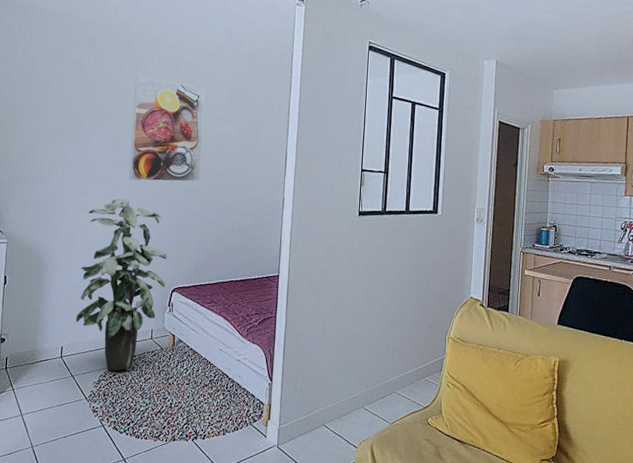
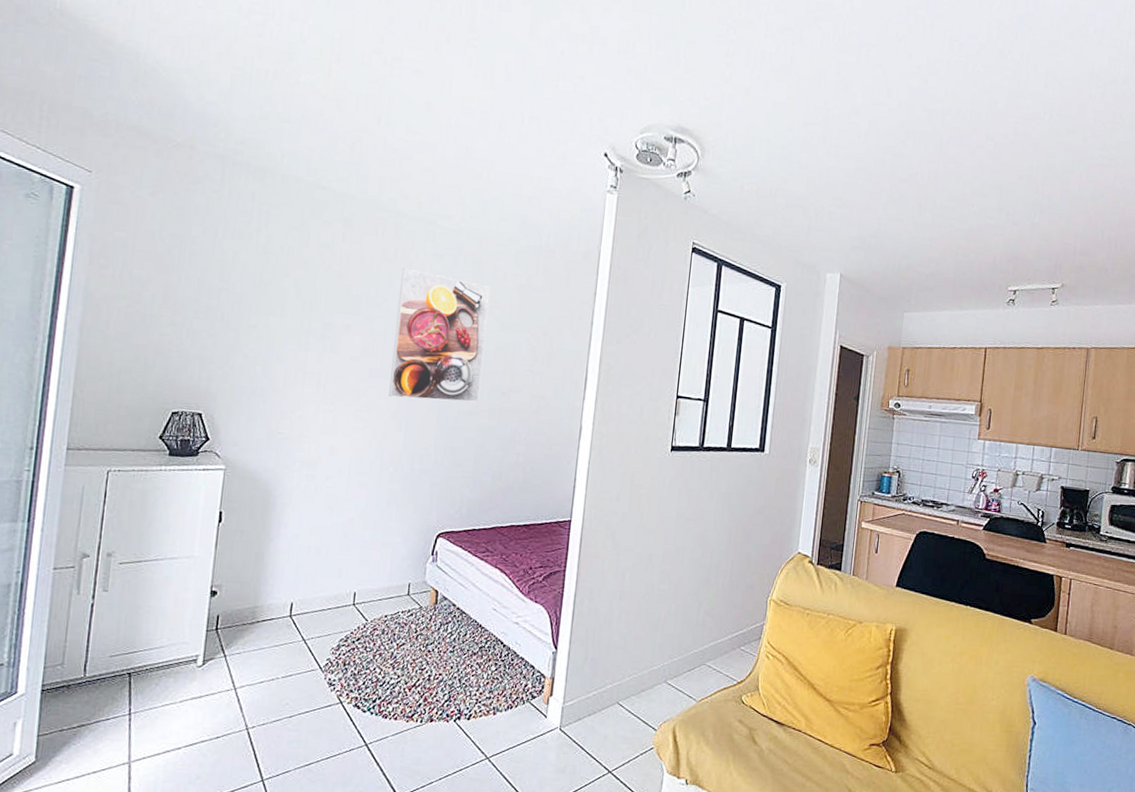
indoor plant: present [75,198,167,371] -> none [311,419,433,634]

